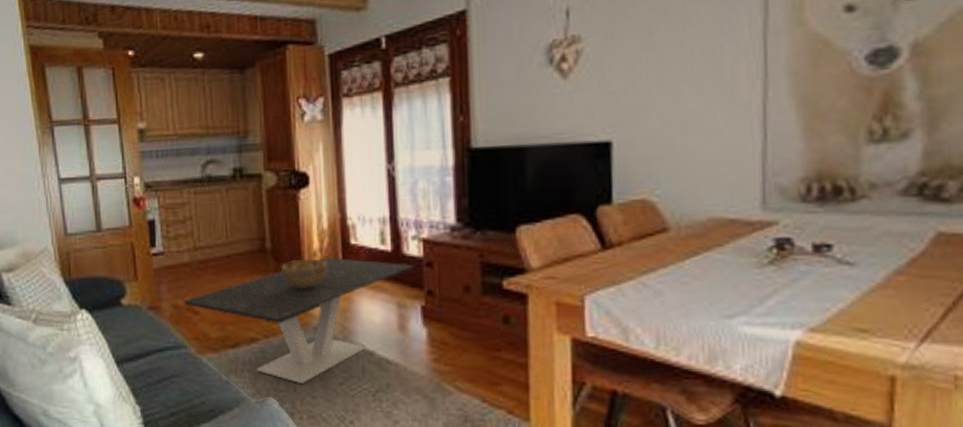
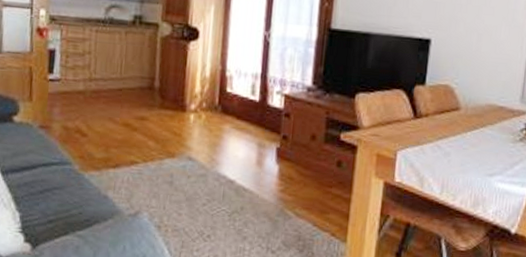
coffee table: present [183,258,414,385] -> none [73,100,276,203]
decorative bowl: present [281,258,328,289] -> none [165,98,206,124]

